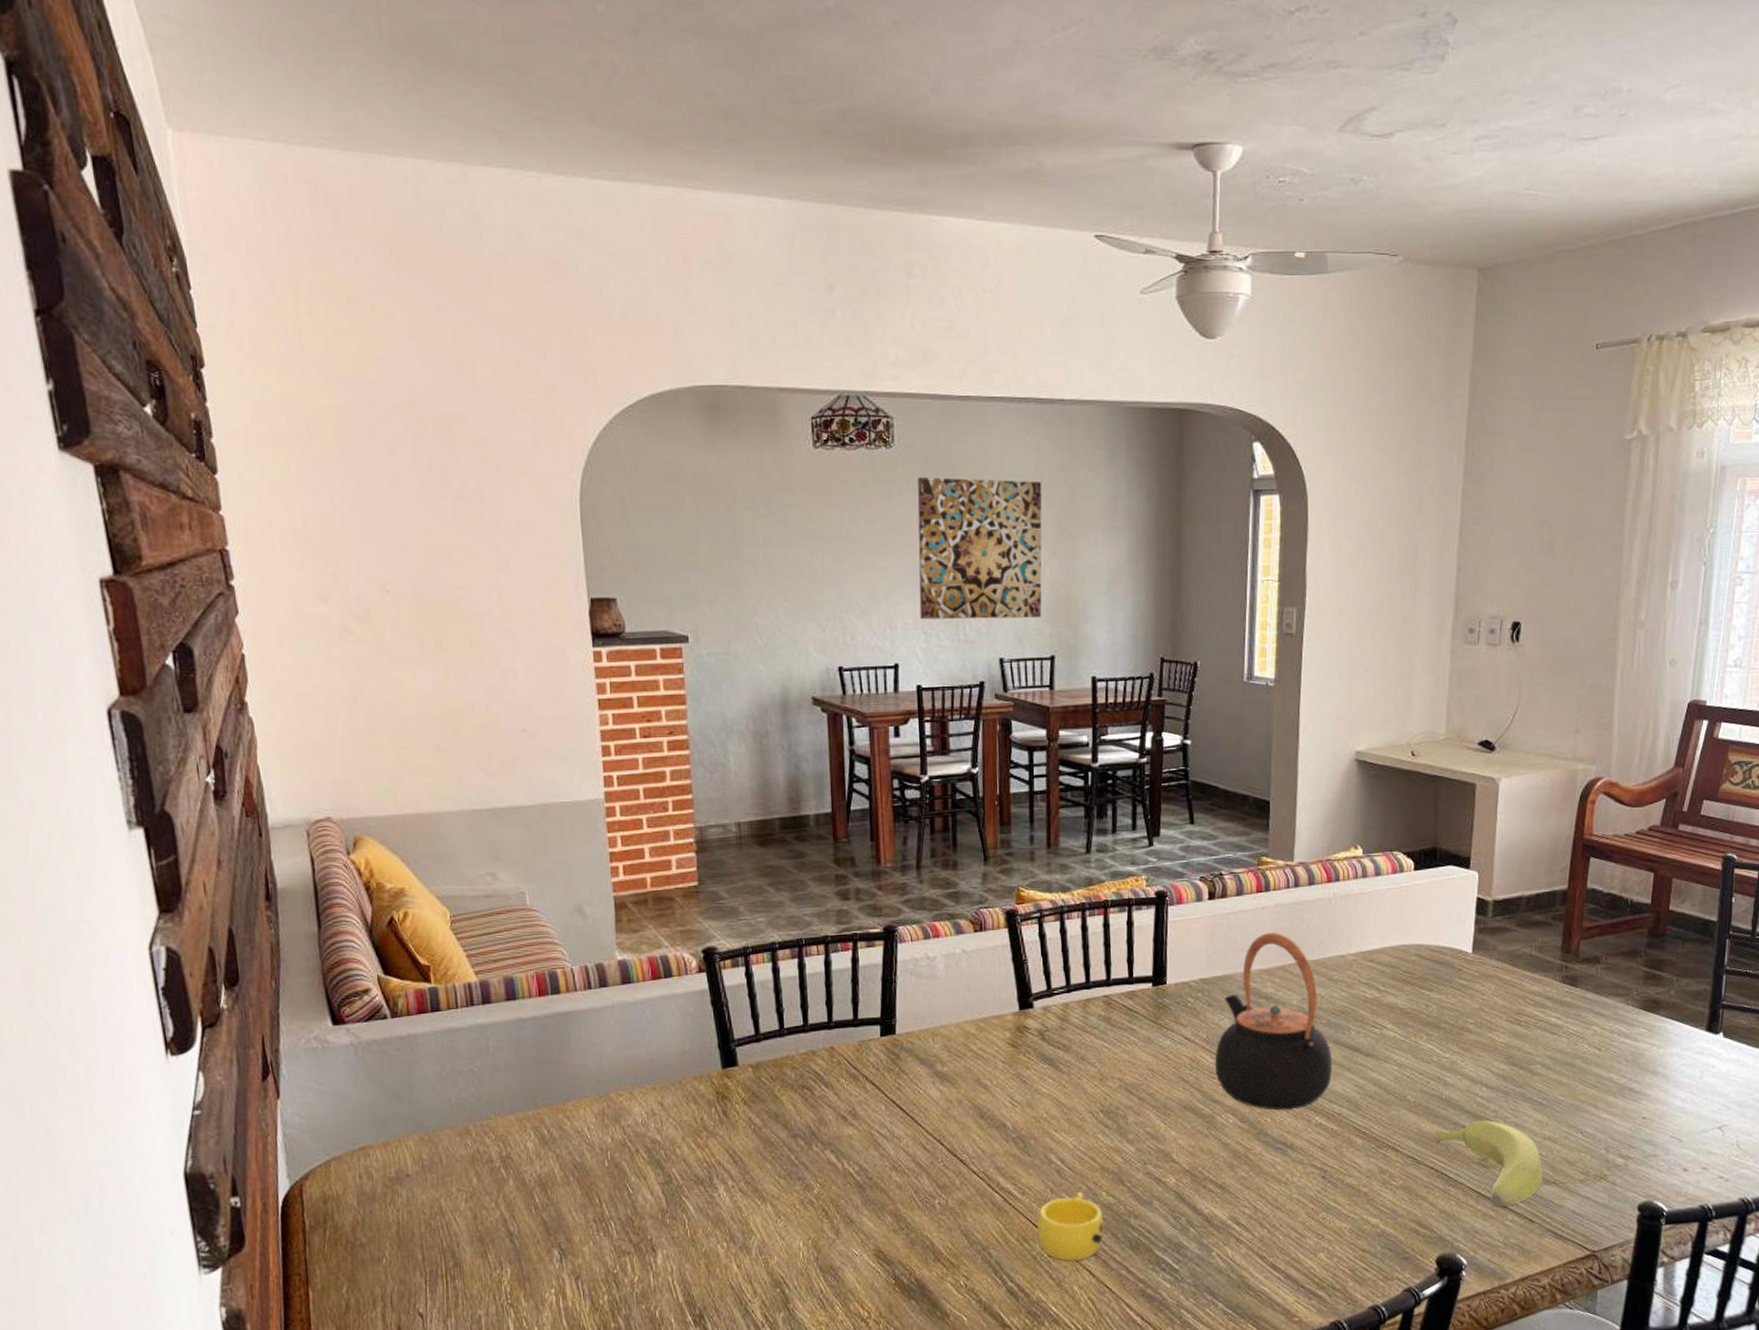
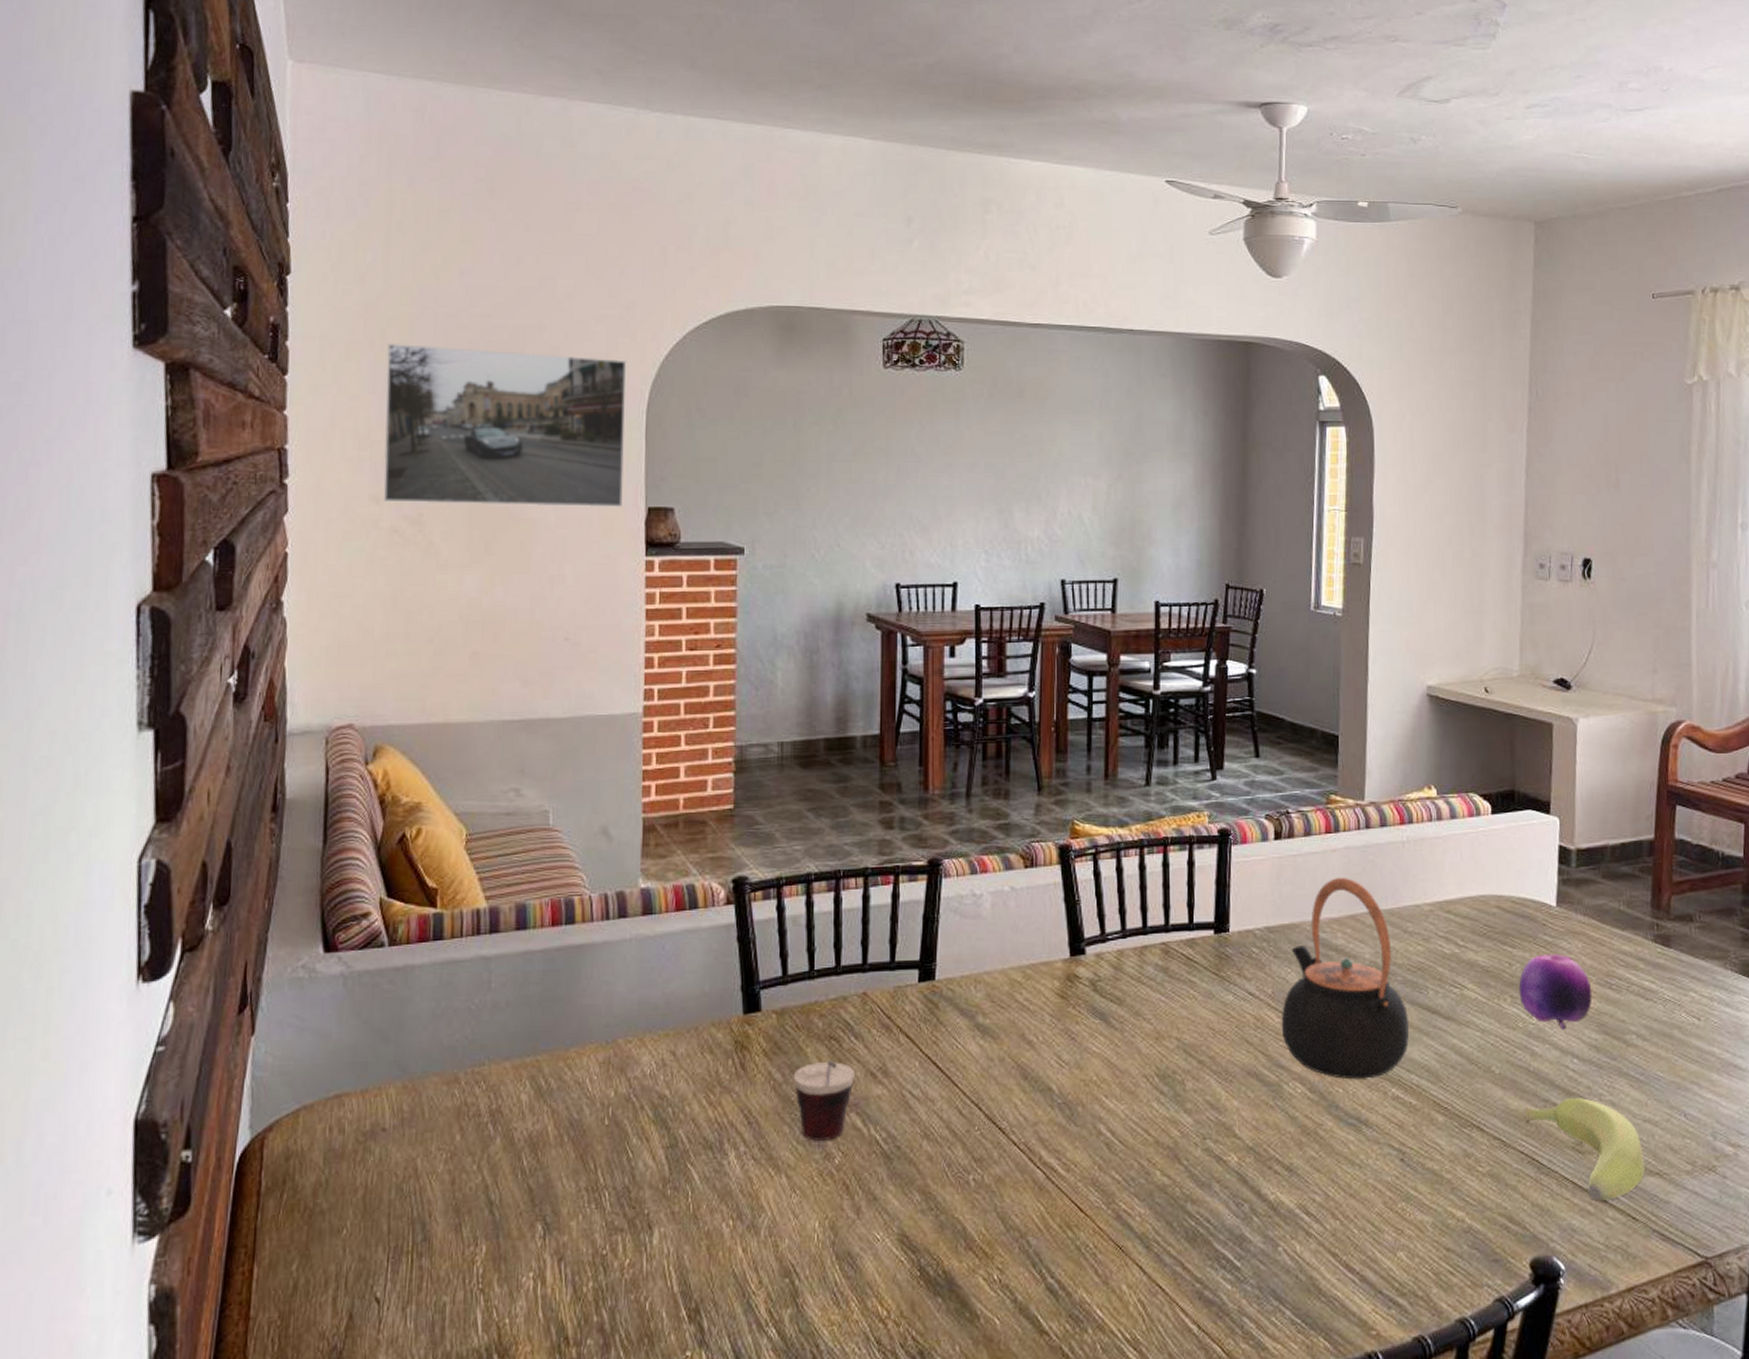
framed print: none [312,438,565,602] -> present [383,344,627,508]
cup: none [771,1107,827,1176] -> present [793,1061,854,1142]
wall art: present [917,476,1042,620] -> none [982,398,1109,541]
cup: present [1037,1192,1104,1262] -> none [1082,1170,1157,1255]
fruit: none [1434,995,1502,1062] -> present [1518,954,1592,1029]

